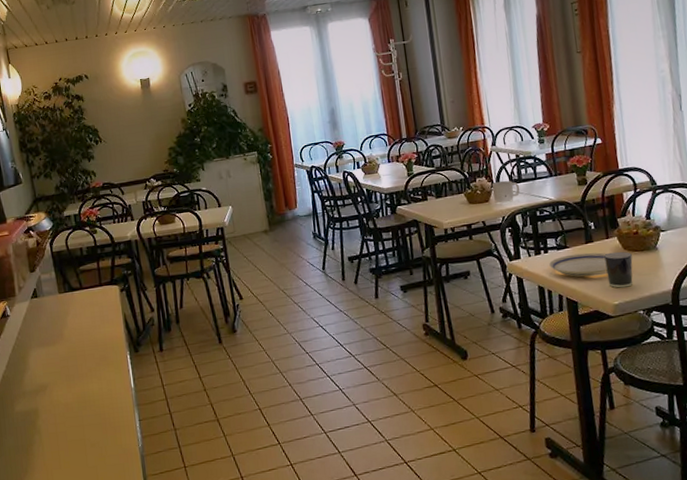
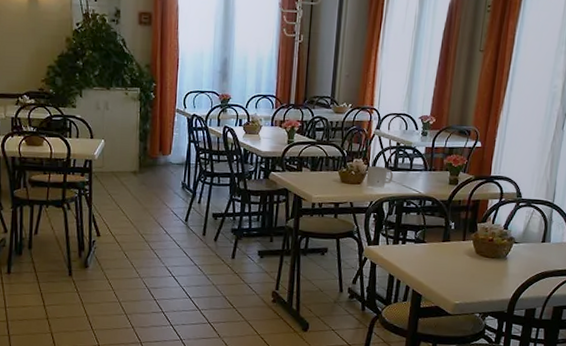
plate: present [549,252,608,278] -> none [404,249,459,275]
mug: present [603,251,633,288] -> none [454,254,482,290]

